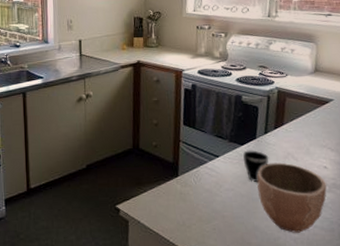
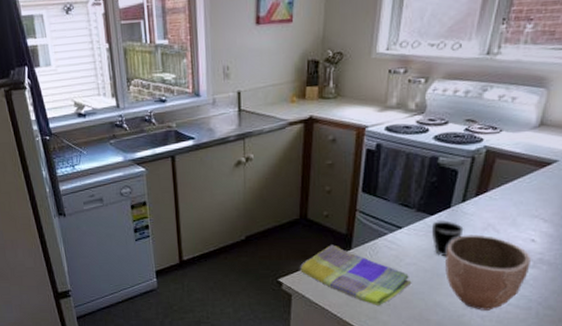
dish towel: none [134,172,232,230] -> present [299,245,412,305]

